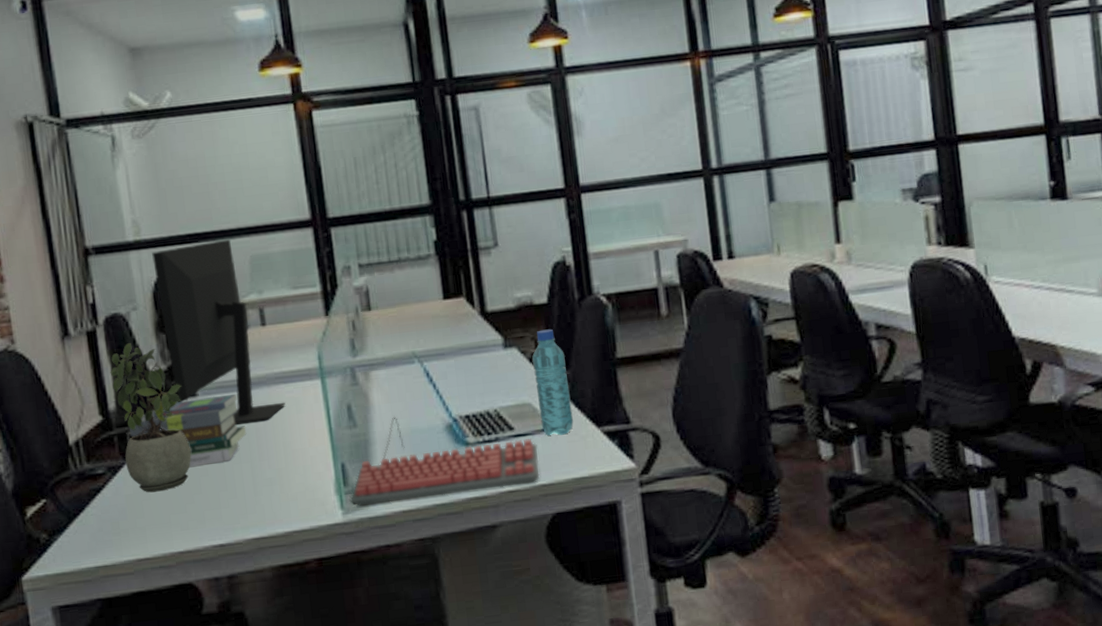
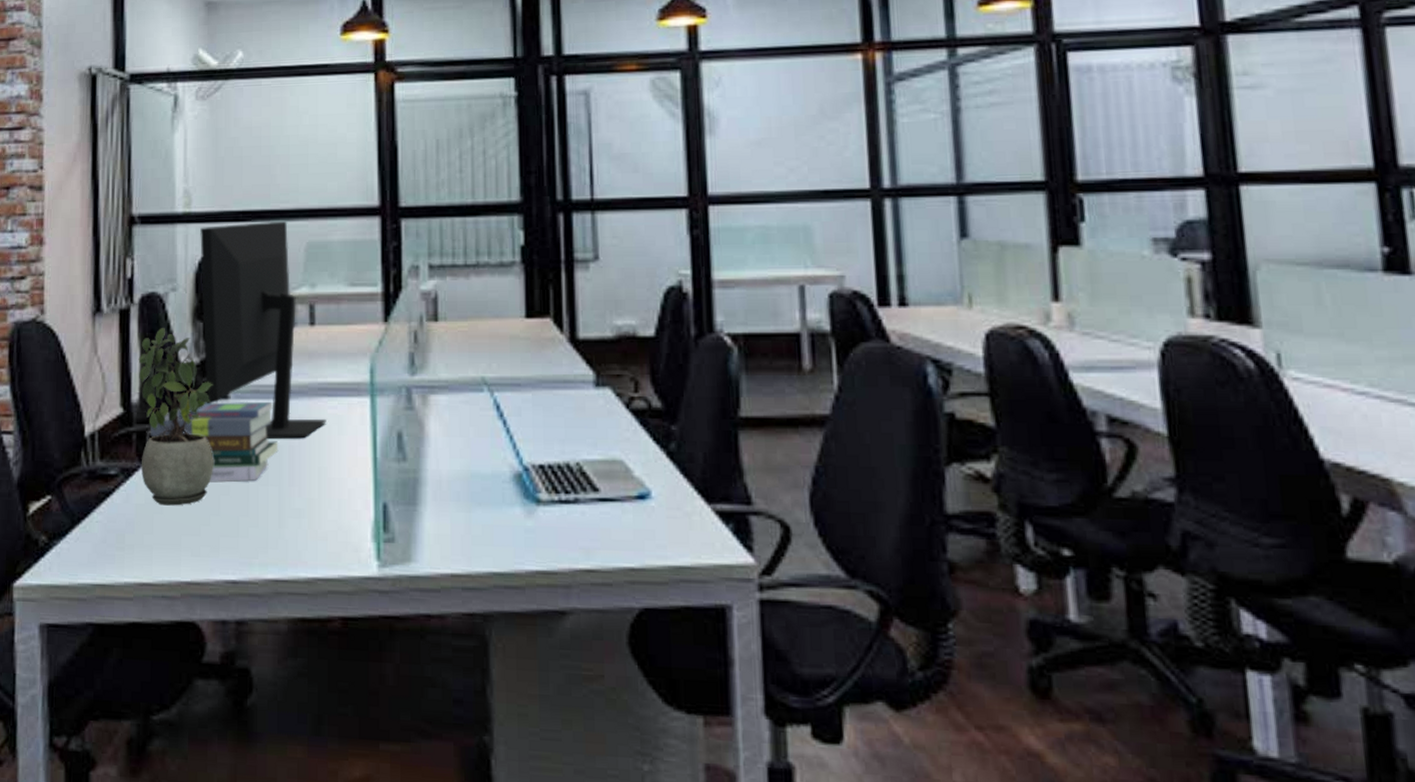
computer keyboard: present [351,416,540,506] -> none [390,453,628,564]
water bottle: present [532,329,574,436] -> none [630,369,676,507]

